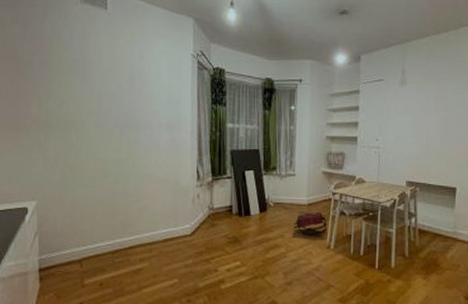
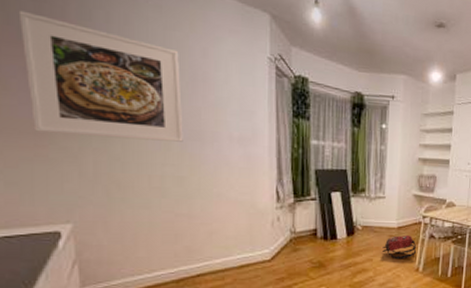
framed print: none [11,35,123,130] -> present [18,10,183,142]

